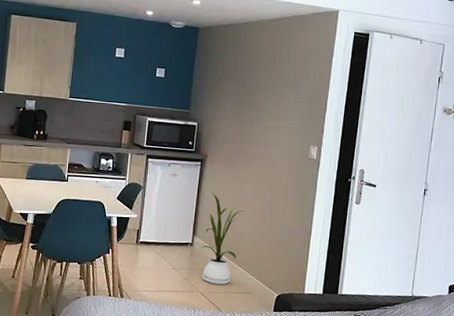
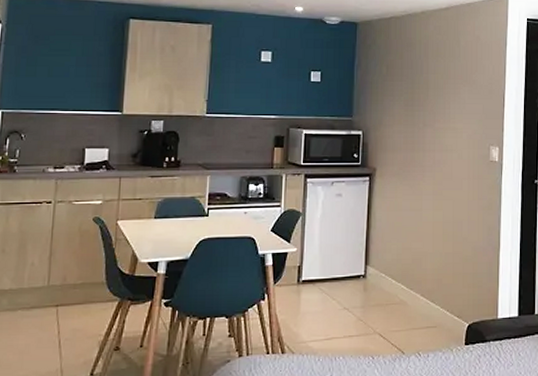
house plant: present [201,192,245,285] -> none [376,212,423,322]

